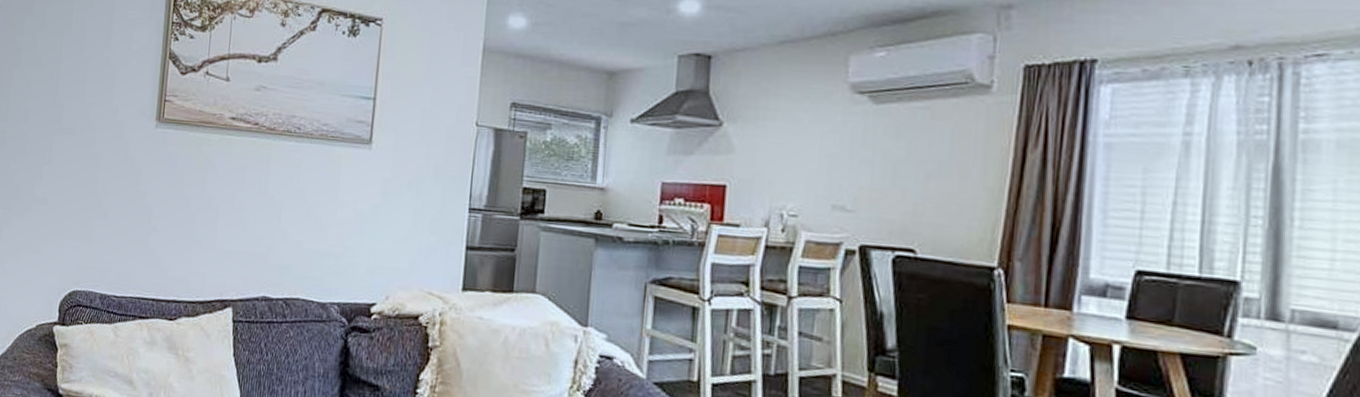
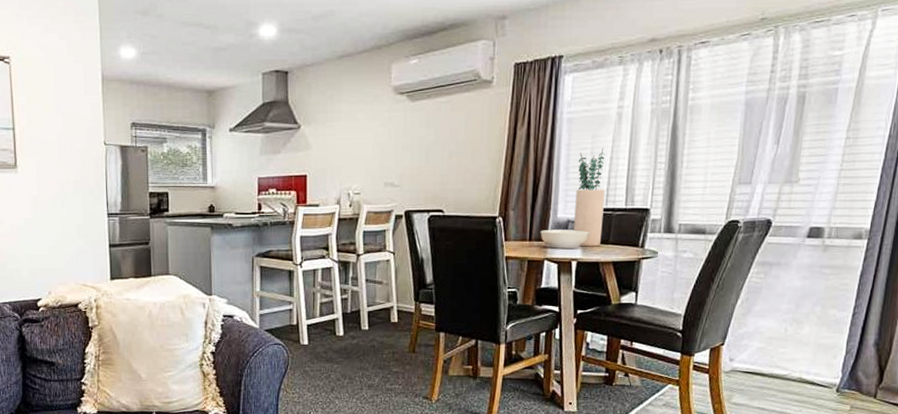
bowl: none [1062,293,1142,327] -> present [540,230,590,250]
vase: none [1115,187,1166,328] -> present [574,148,605,247]

